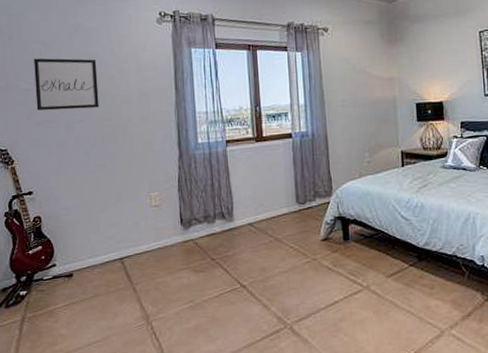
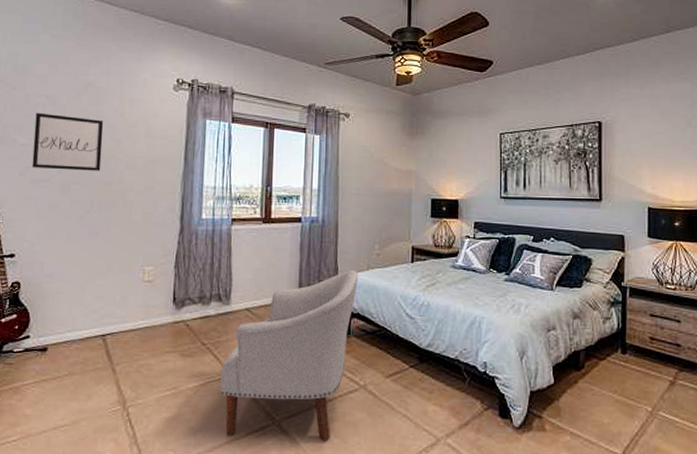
chair: none [232,179,352,341] -> present [220,270,358,441]

